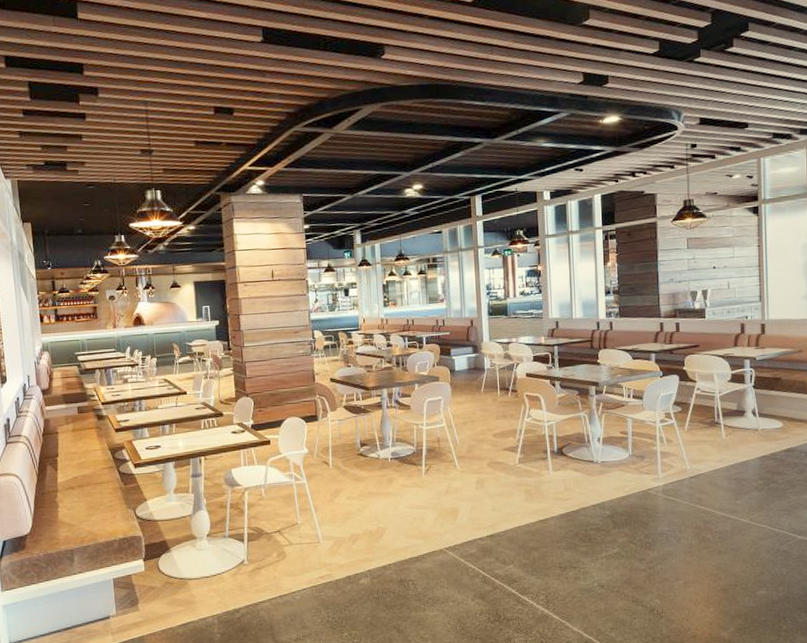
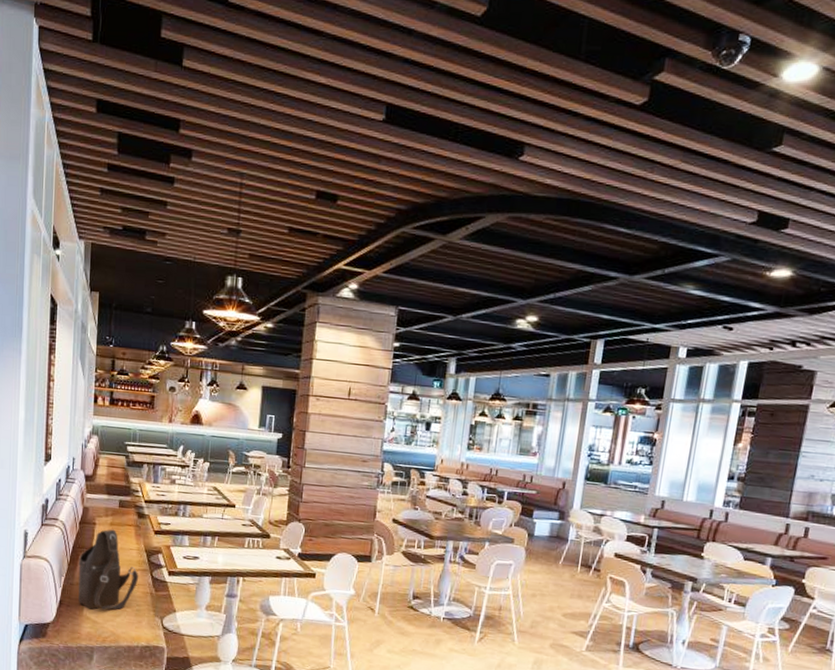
shoulder bag: none [47,435,107,514] -> present [78,529,139,611]

